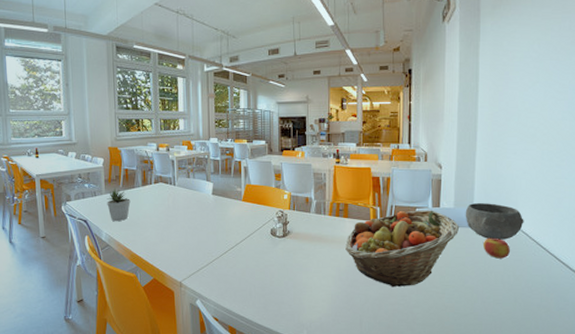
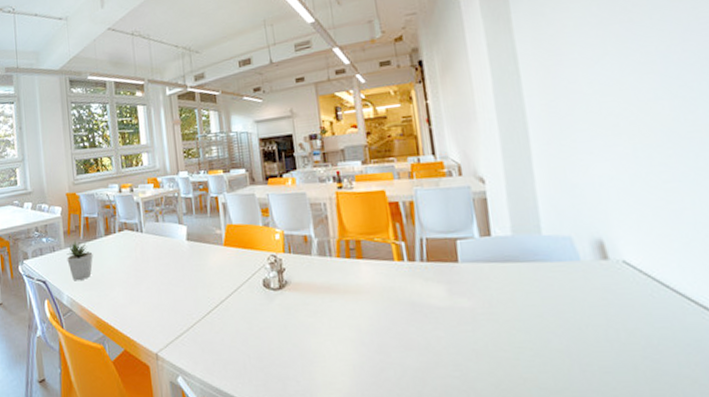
fruit basket: present [345,210,460,288] -> none [363,240,526,353]
bowl: present [465,203,524,240] -> none [530,225,626,277]
apple: present [482,238,510,259] -> none [565,274,612,305]

